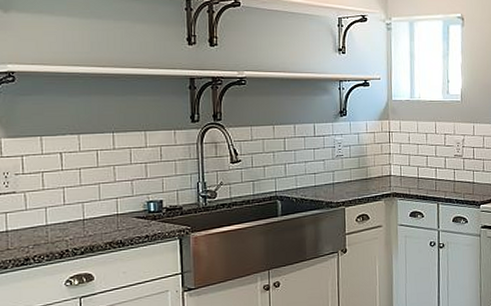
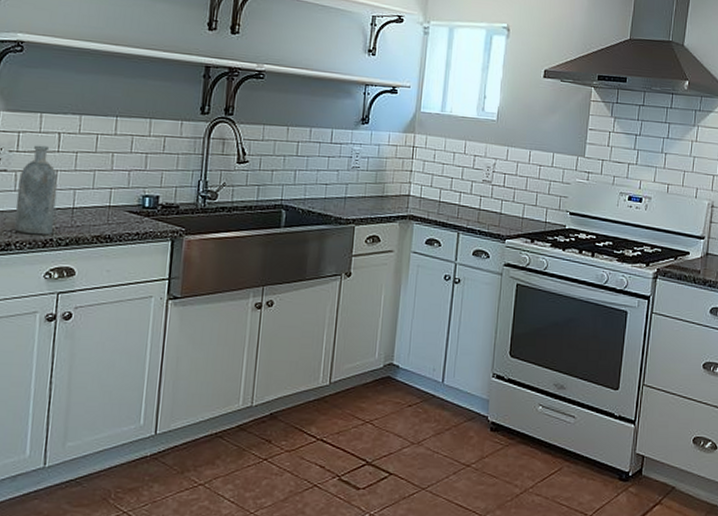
bottle: none [28,166,67,248] -> present [14,145,58,235]

